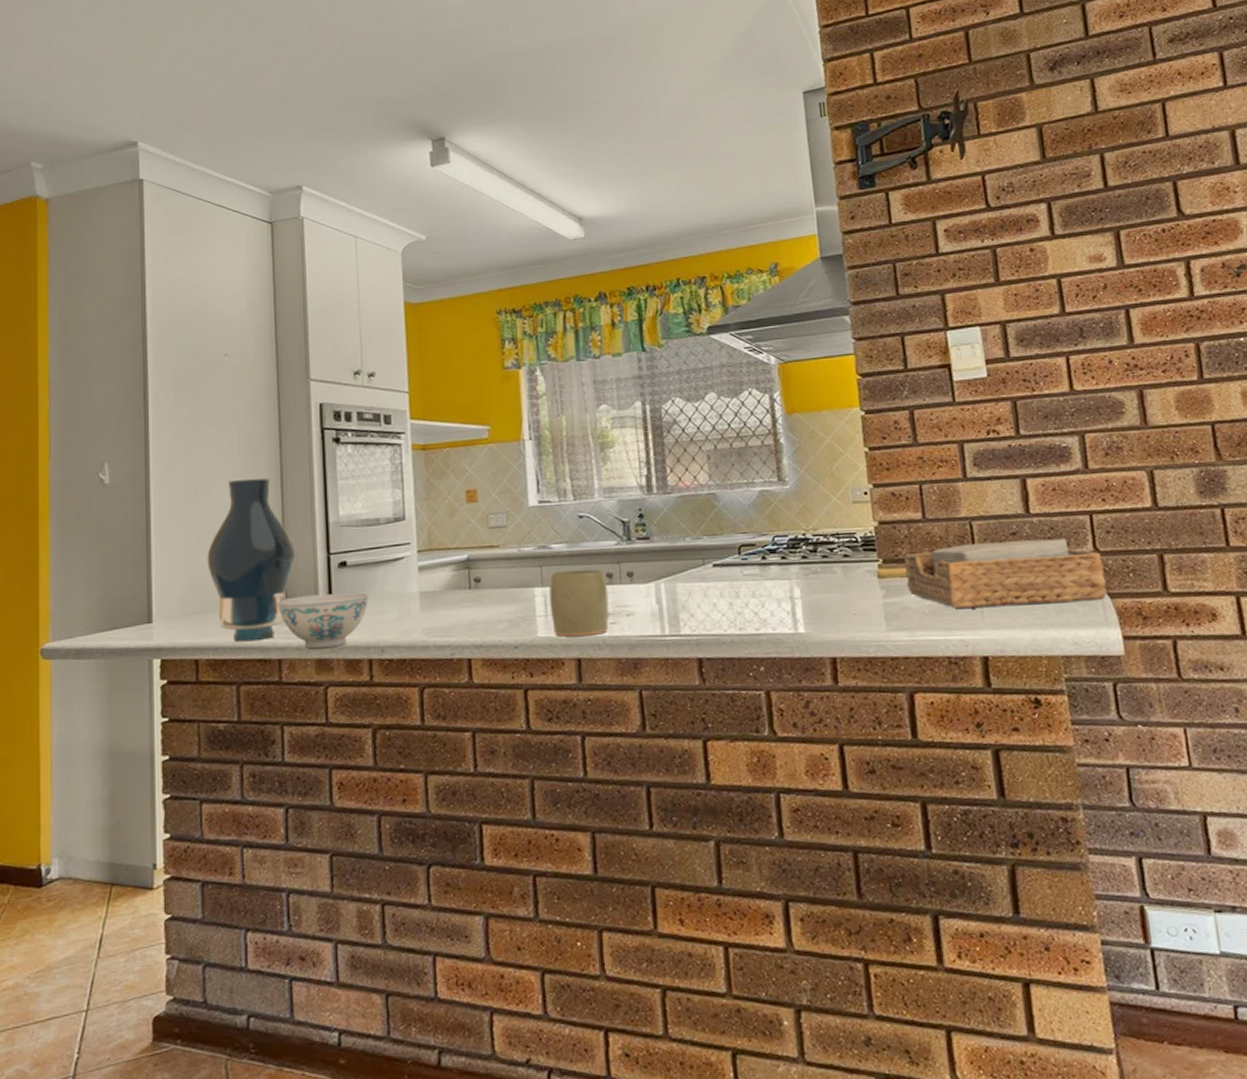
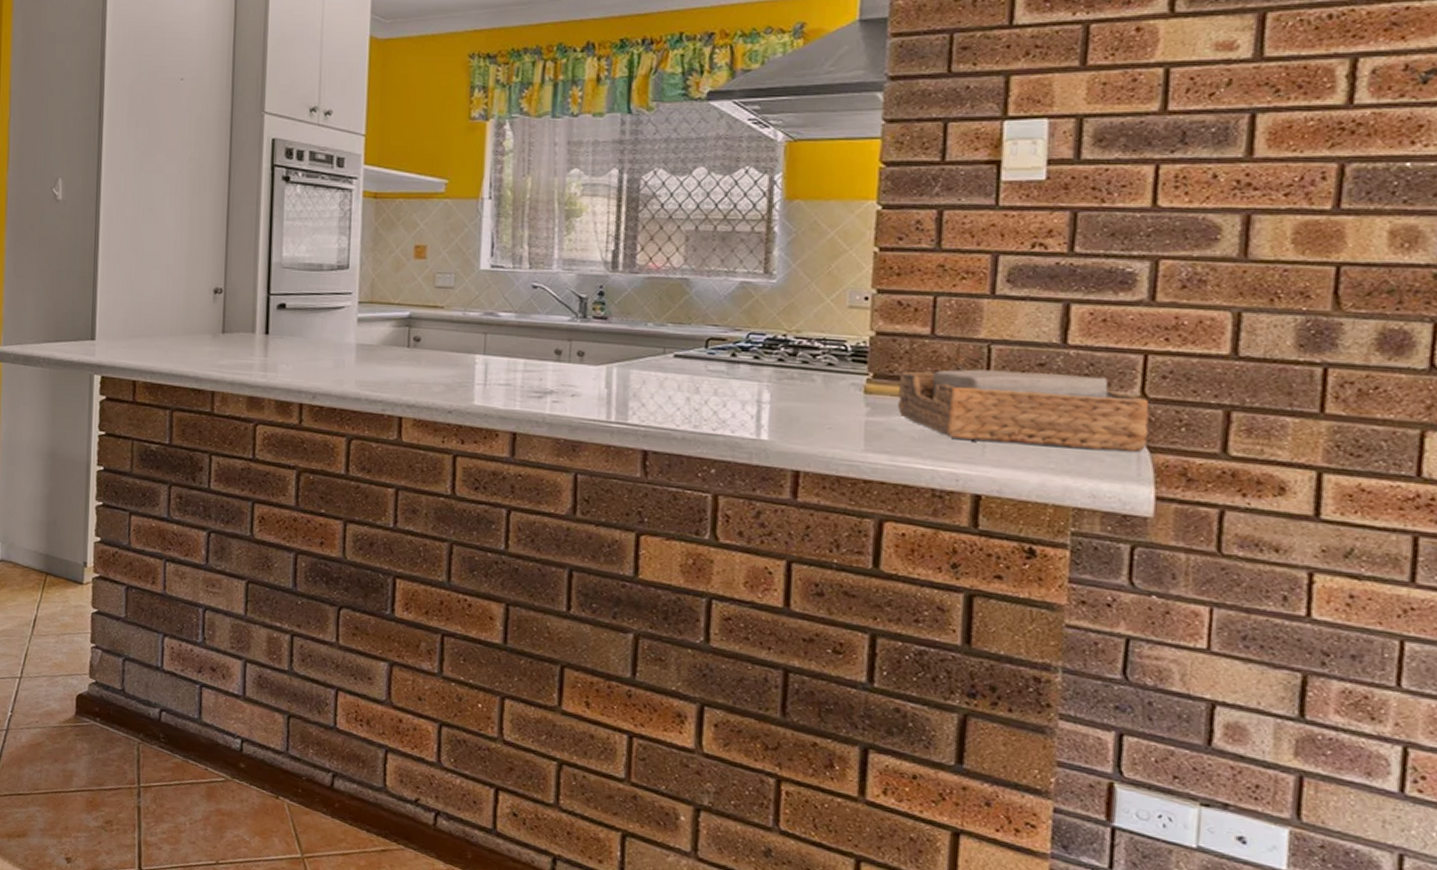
vase: present [207,478,296,641] -> none [150,209,236,370]
bowl: present [277,592,370,649] -> none [215,333,306,387]
mug: present [548,569,609,637] -> none [489,341,555,411]

